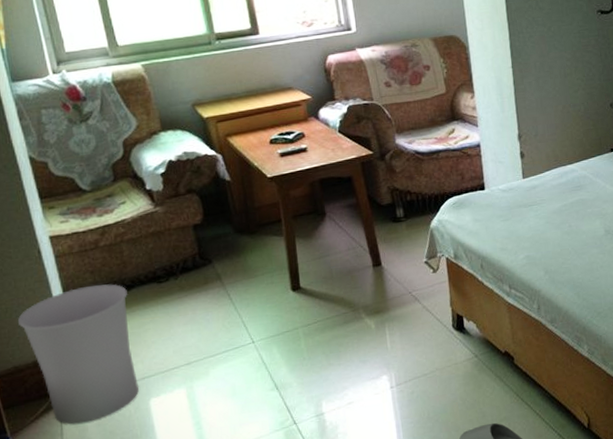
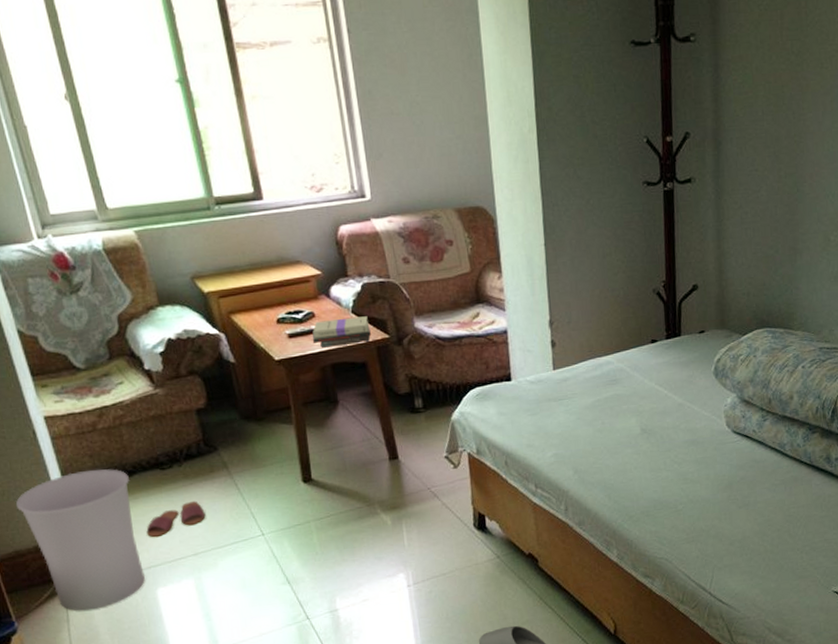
slippers: none [142,311,199,349] -> present [146,500,206,537]
books: none [302,135,356,165] -> present [312,316,371,348]

